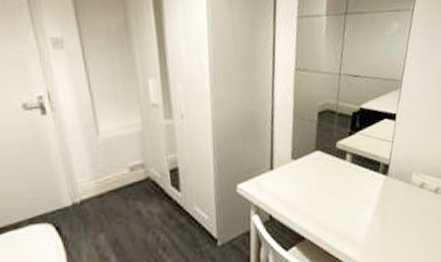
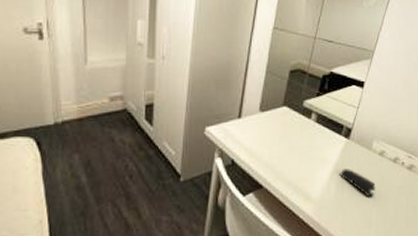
stapler: none [382,206,420,233] -> present [339,169,376,197]

